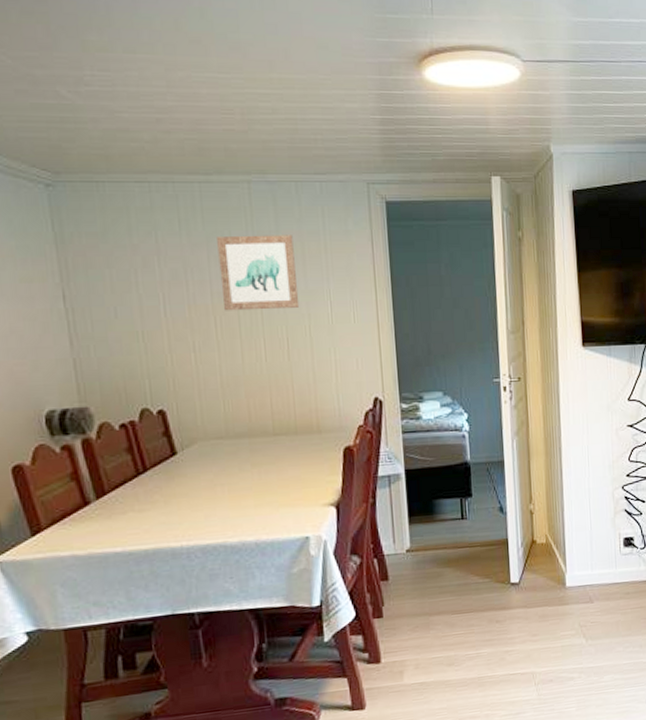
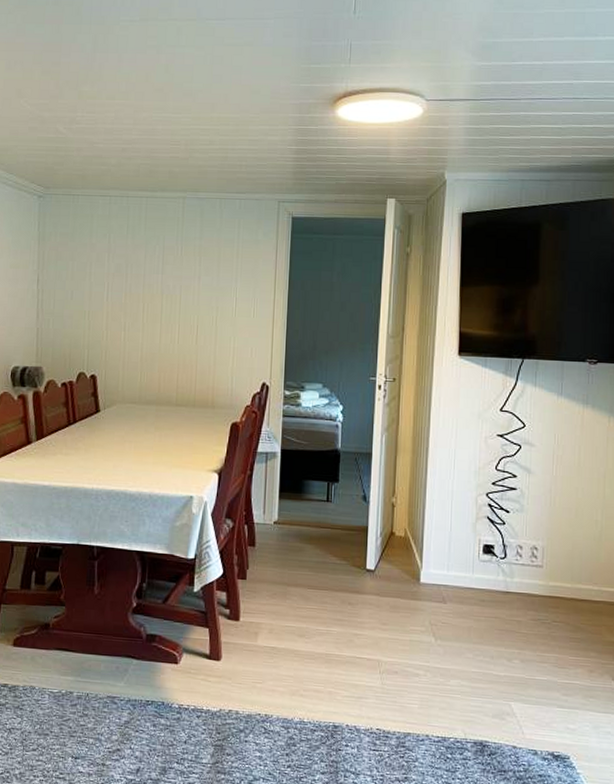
wall art: present [217,235,300,311] -> none [151,240,212,302]

